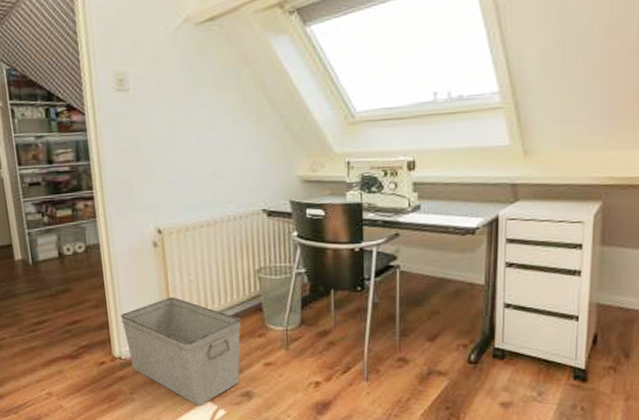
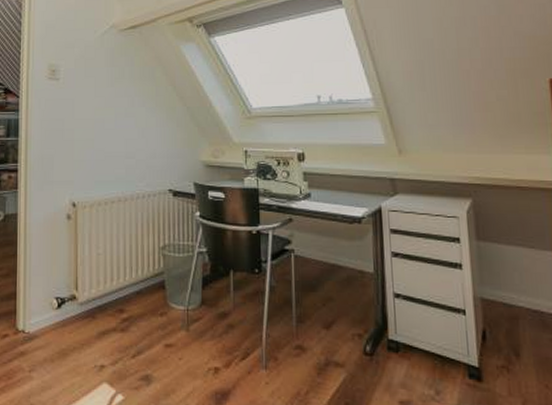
storage bin: present [120,297,242,407] -> none [28,270,145,390]

